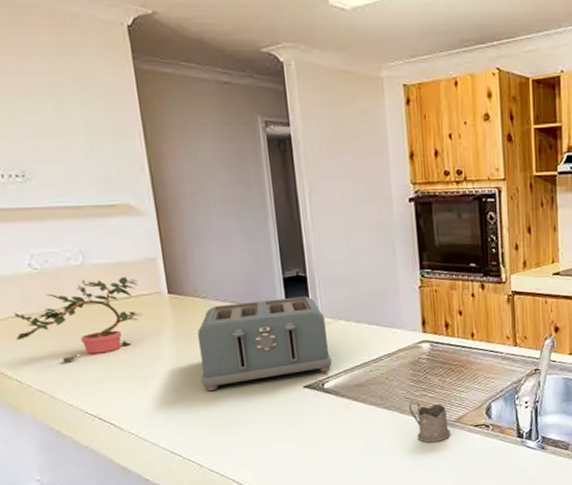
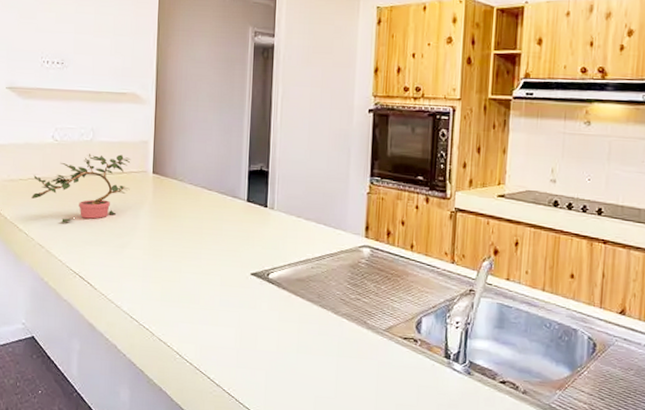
toaster: present [197,296,332,392] -> none [166,188,279,266]
tea glass holder: present [408,401,450,443] -> none [342,303,379,348]

